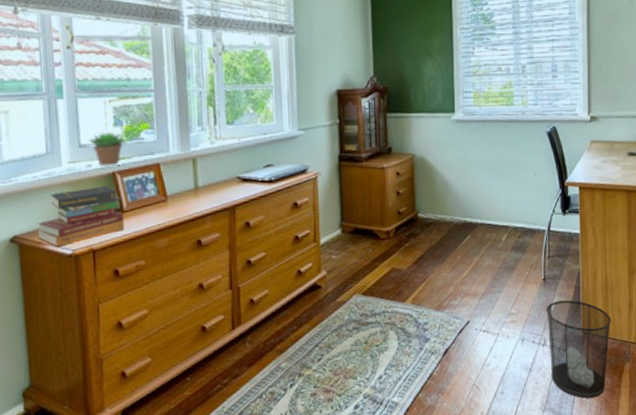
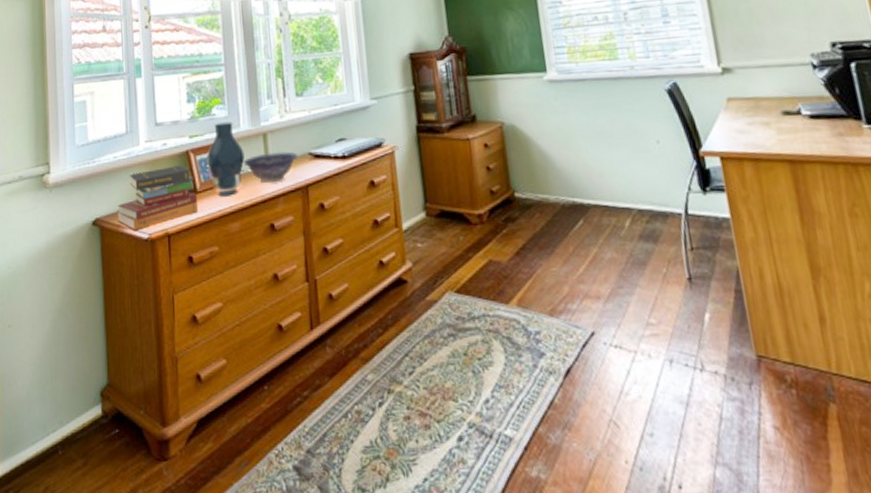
succulent plant: present [89,132,124,167] -> none [164,109,197,145]
vase: none [133,146,173,216] -> present [206,122,245,197]
decorative bowl: none [172,175,227,203] -> present [243,151,299,183]
waste bin: present [546,300,612,399] -> none [698,308,804,453]

